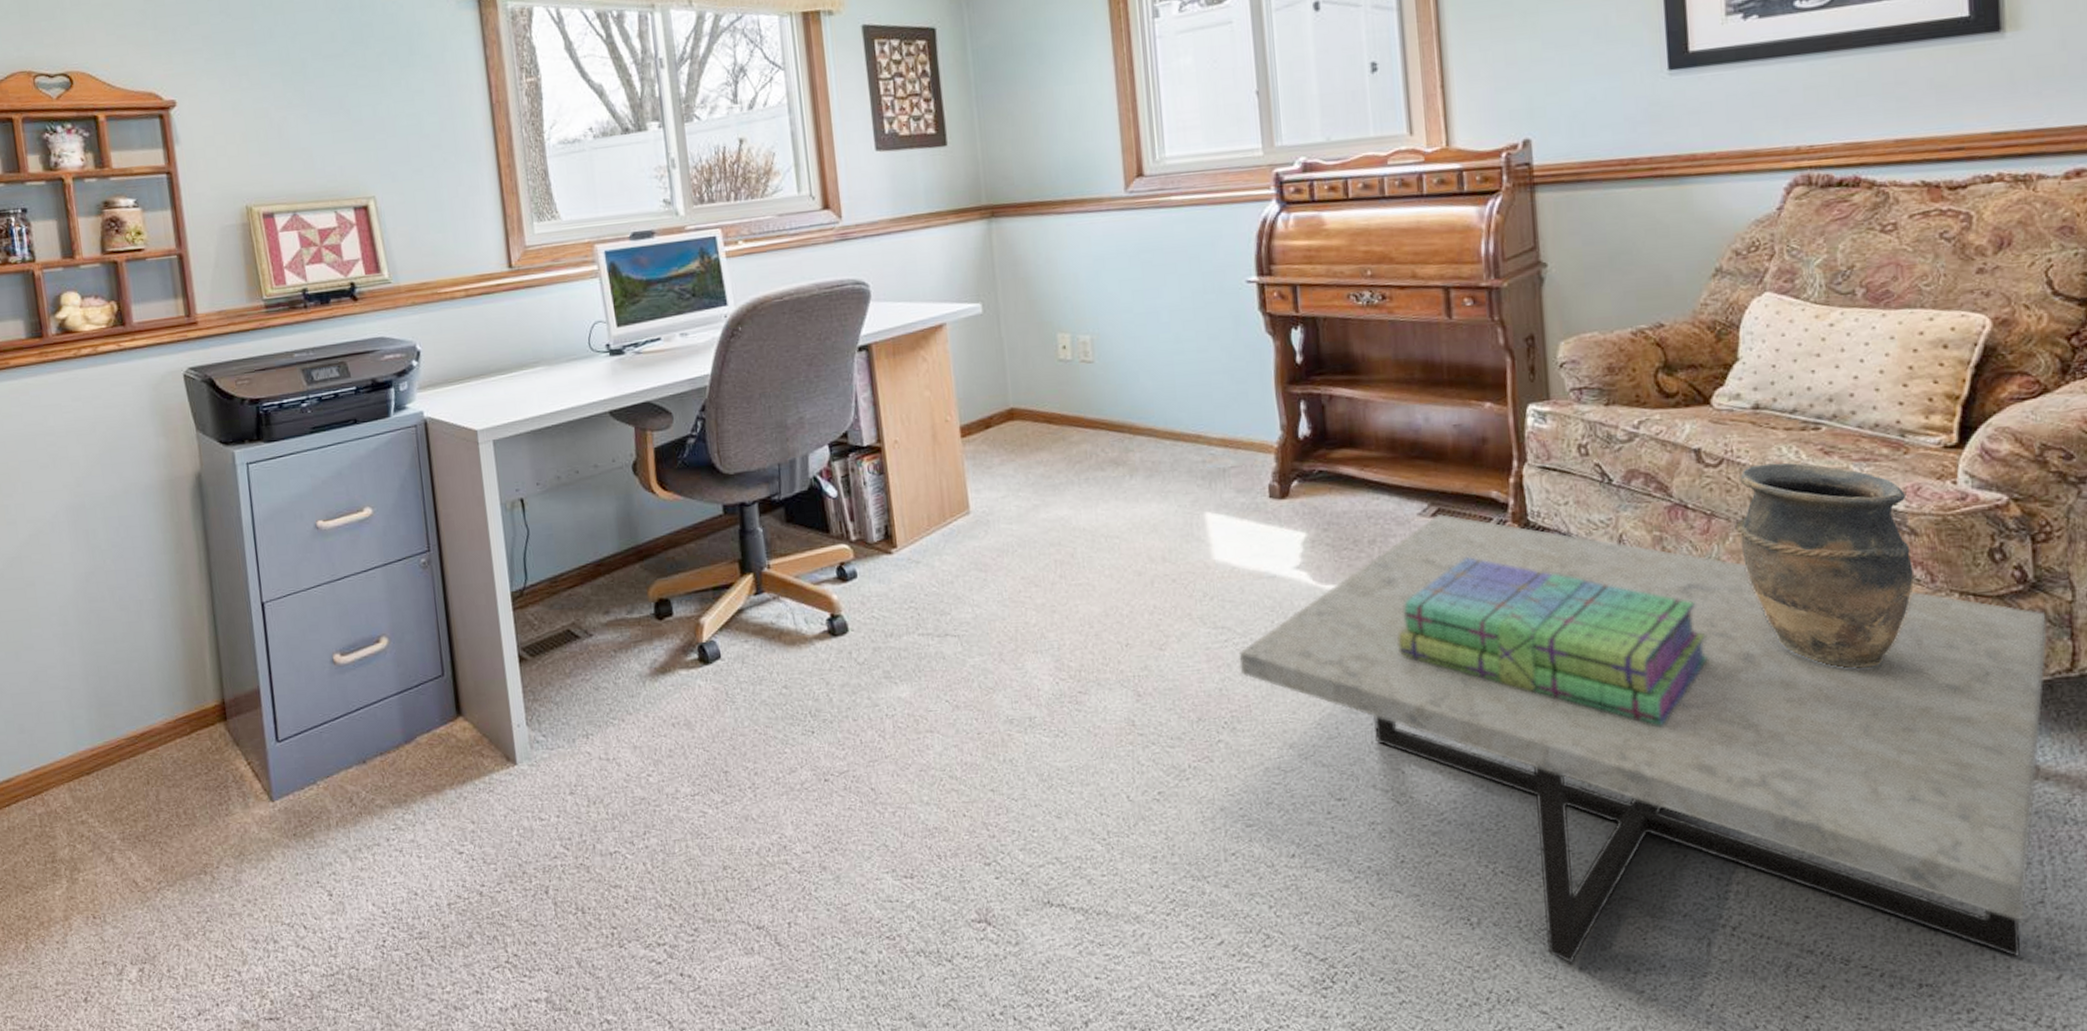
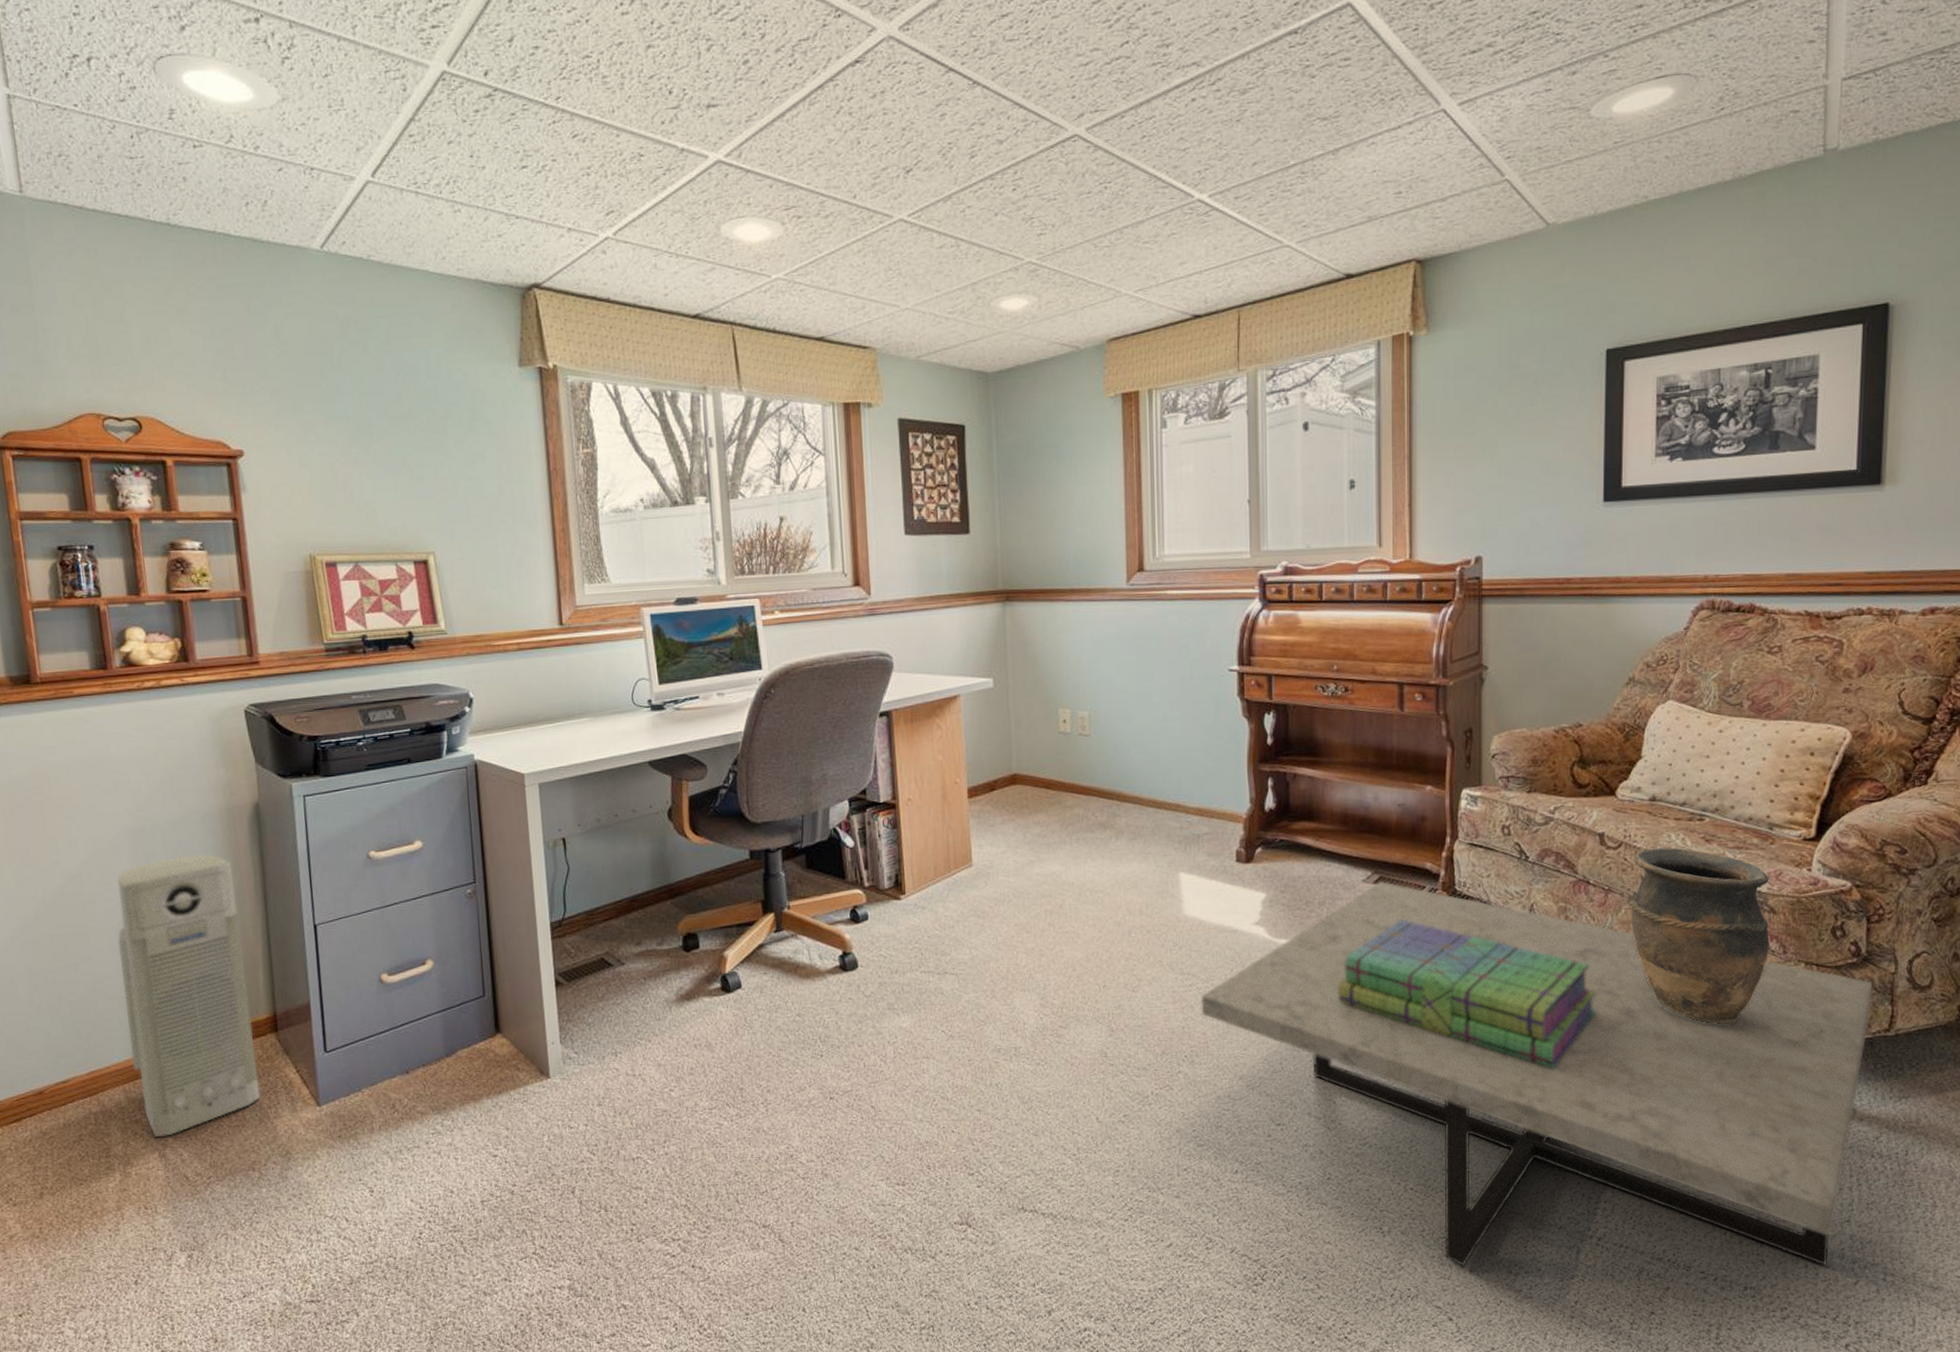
air purifier: none [57,529,211,840] -> present [117,853,261,1138]

